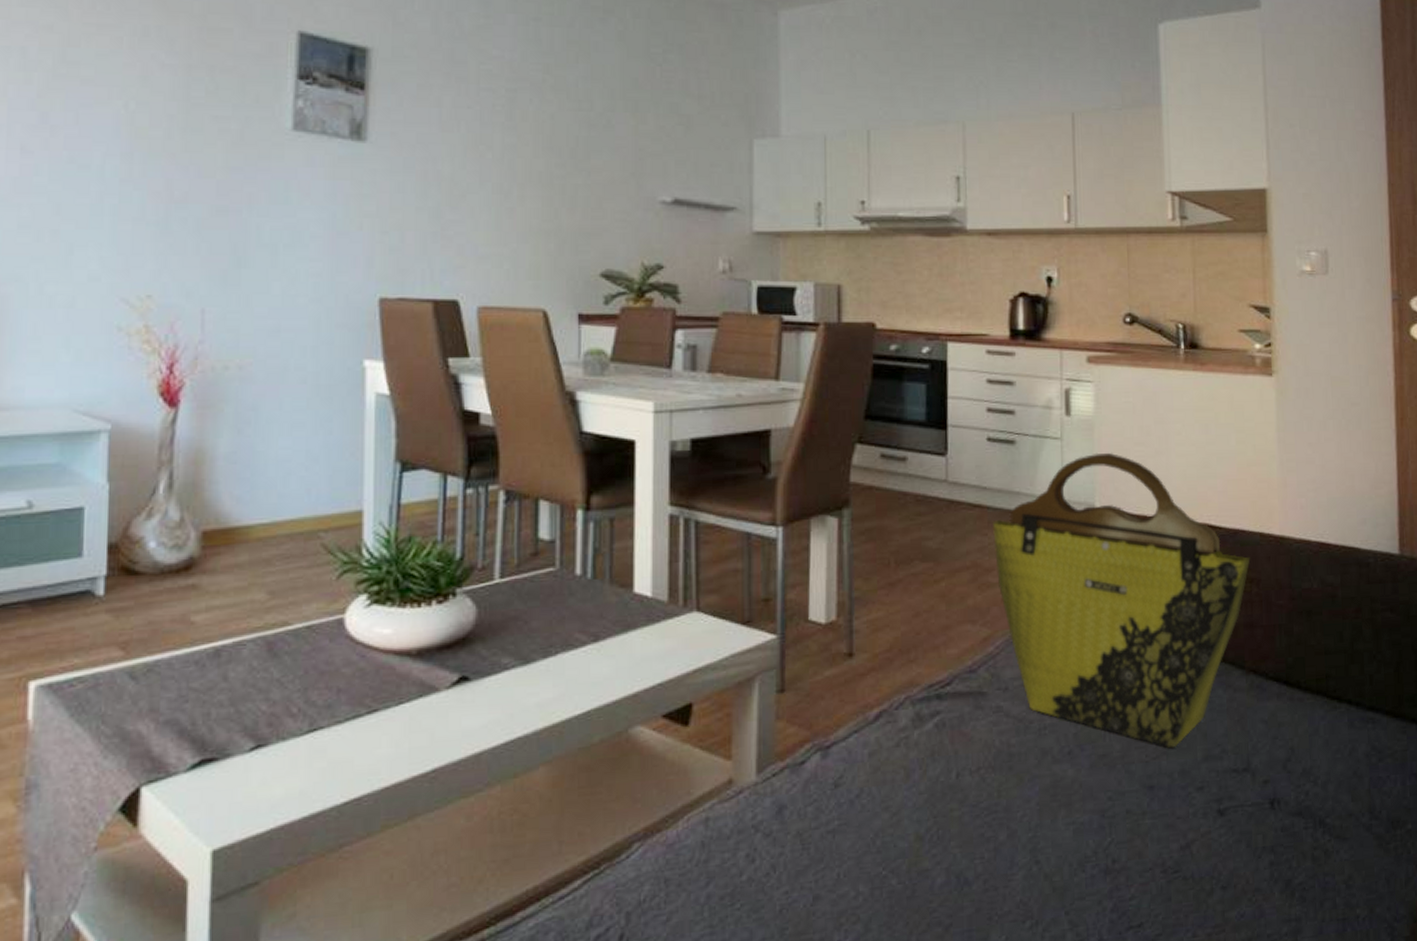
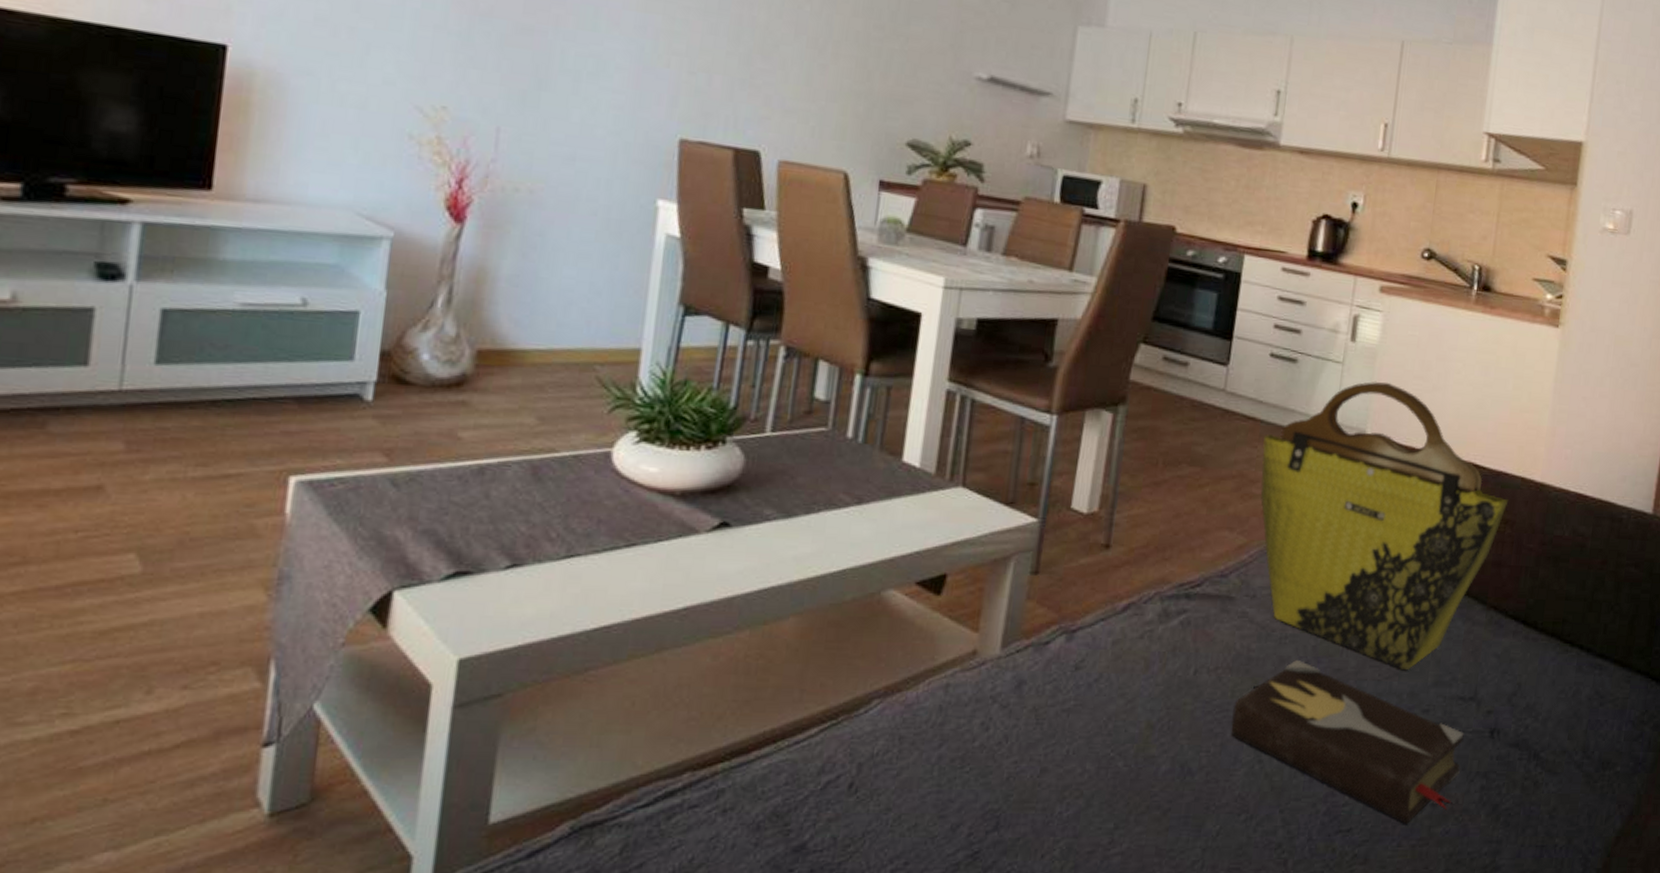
hardback book: none [1002,749,1245,912] -> present [1231,659,1464,824]

